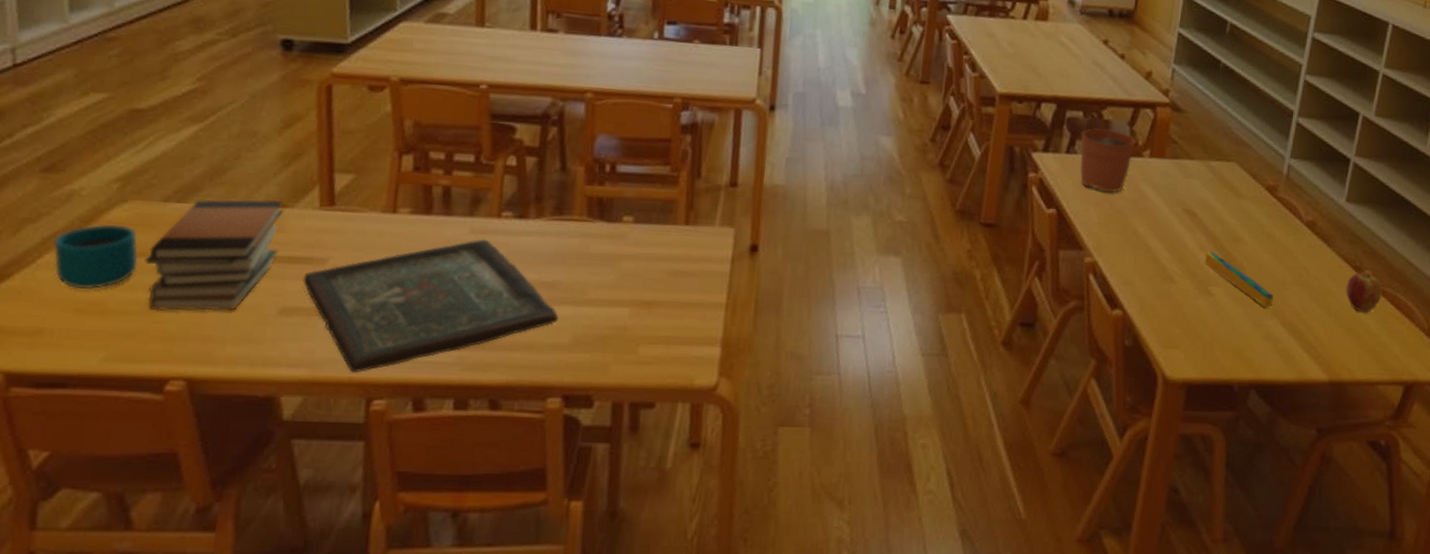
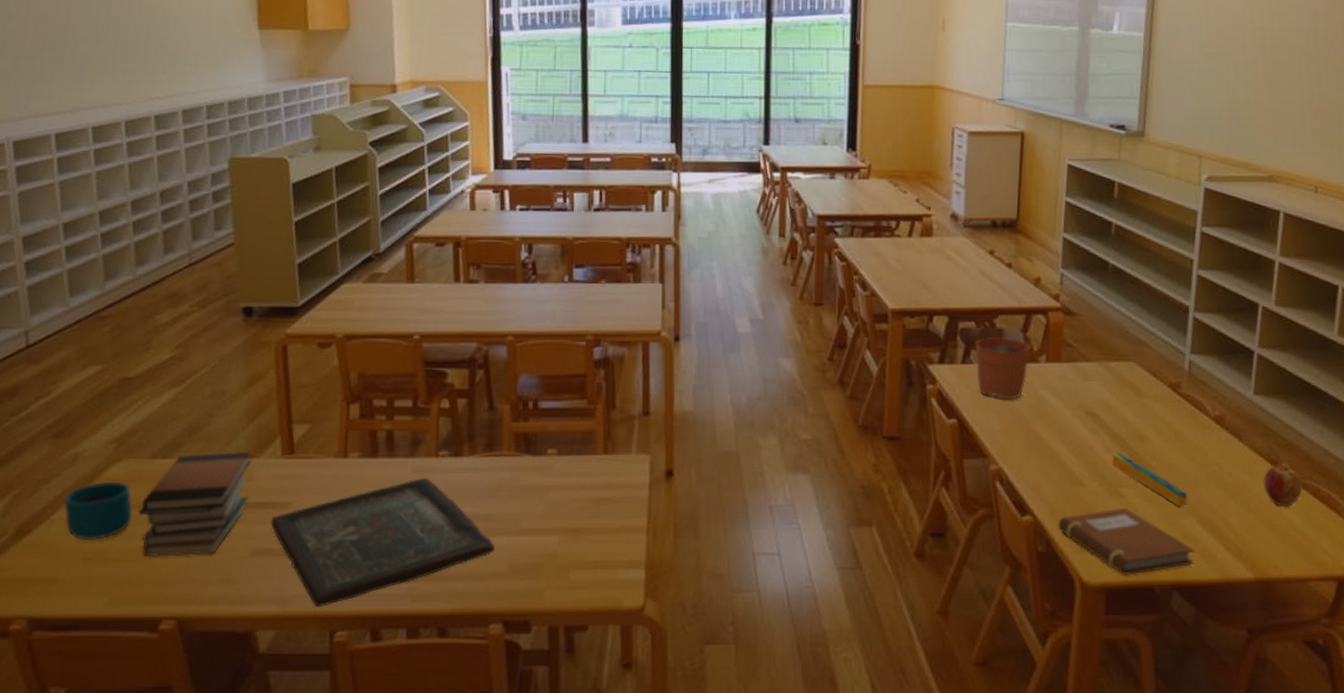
notebook: none [1146,305,1275,373] -> present [1058,507,1195,575]

